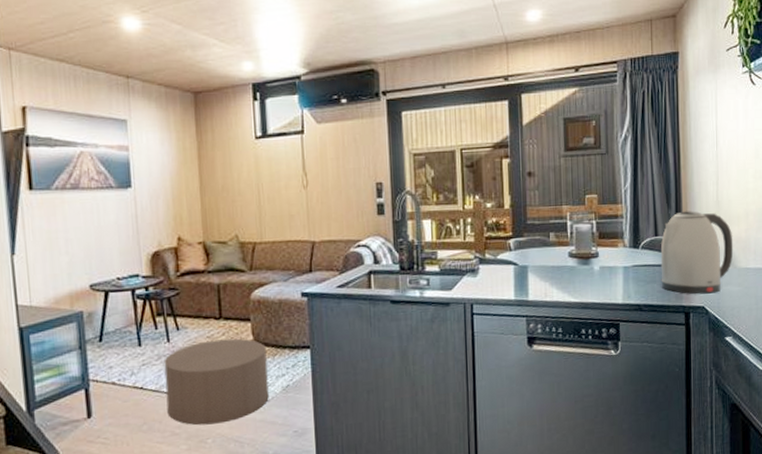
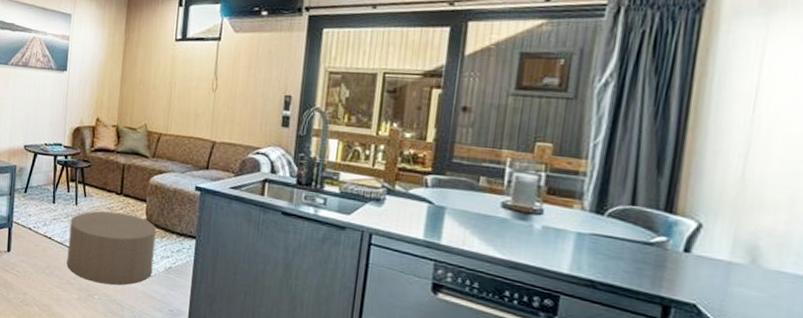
kettle: present [660,211,733,295] -> none [630,182,761,293]

